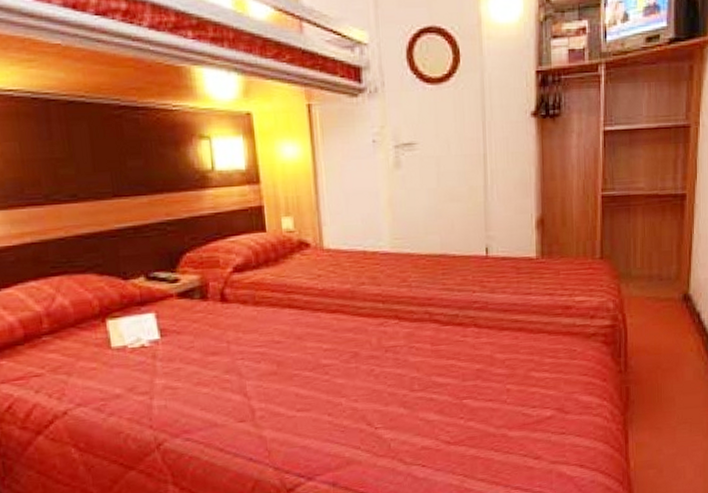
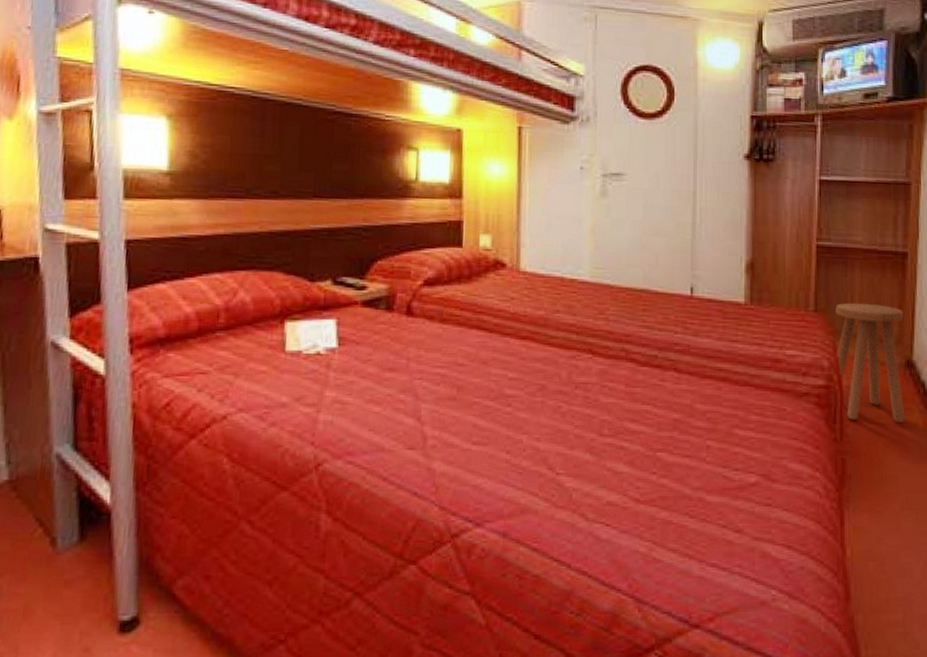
stool: none [620,246,682,353] -> present [836,302,905,423]

